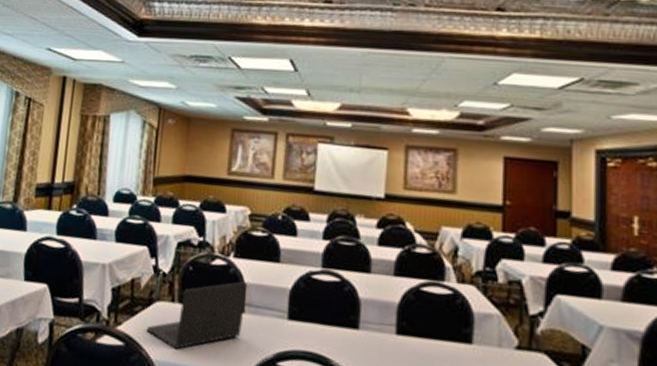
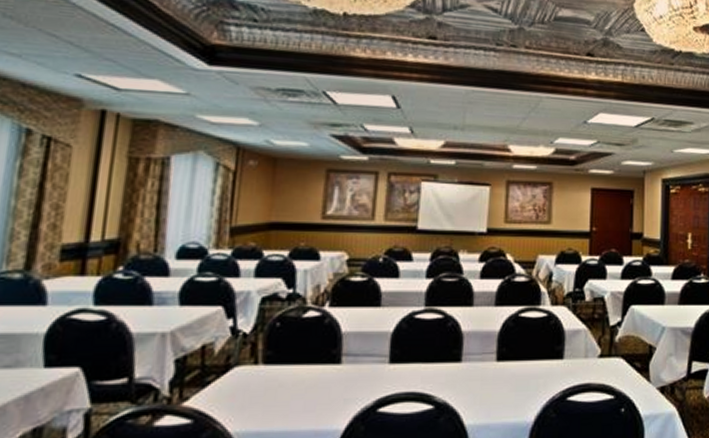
laptop: present [147,281,248,350] -> none [223,330,345,417]

